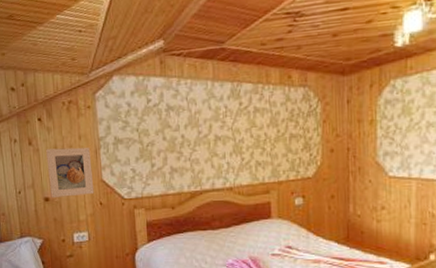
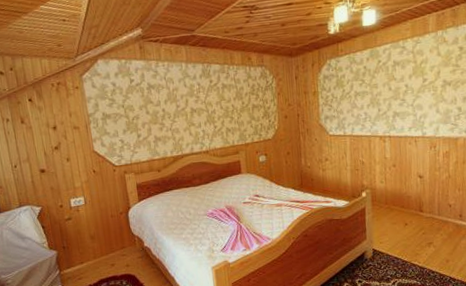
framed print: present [46,147,94,197] -> none [39,123,87,169]

